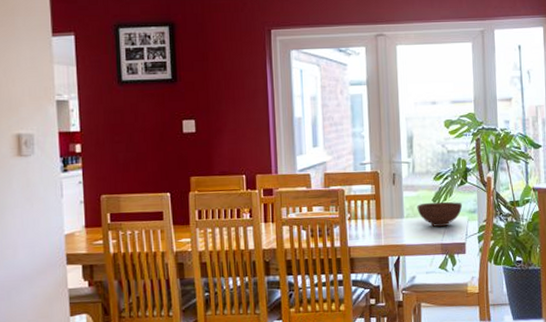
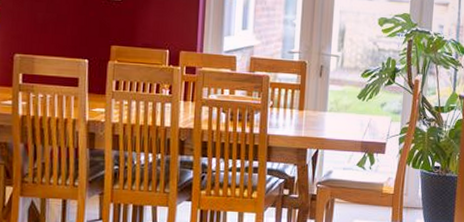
bowl: present [417,201,462,227] -> none [341,98,387,124]

